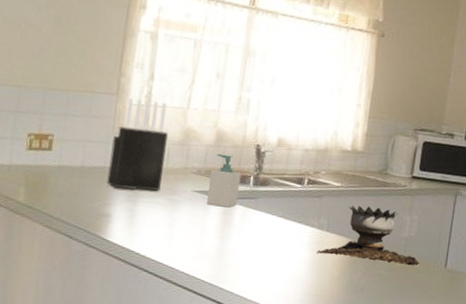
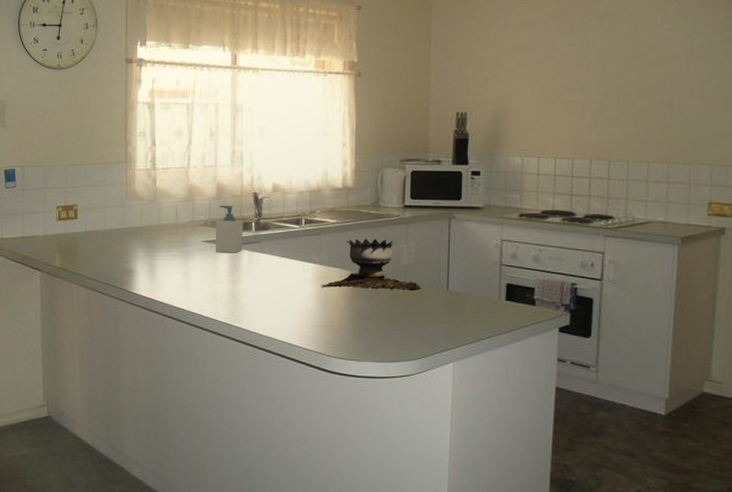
knife block: present [106,98,168,191] -> none [126,164,174,246]

